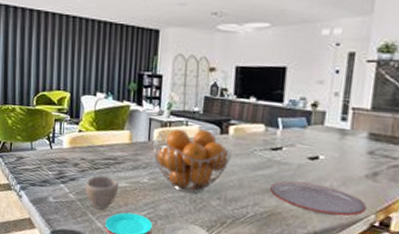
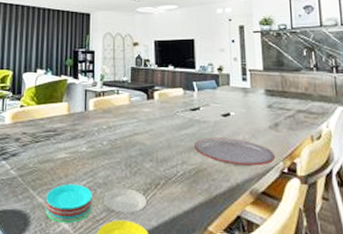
cup: present [85,175,120,210] -> none [26,148,60,184]
fruit basket: present [152,129,233,194] -> none [88,97,159,158]

